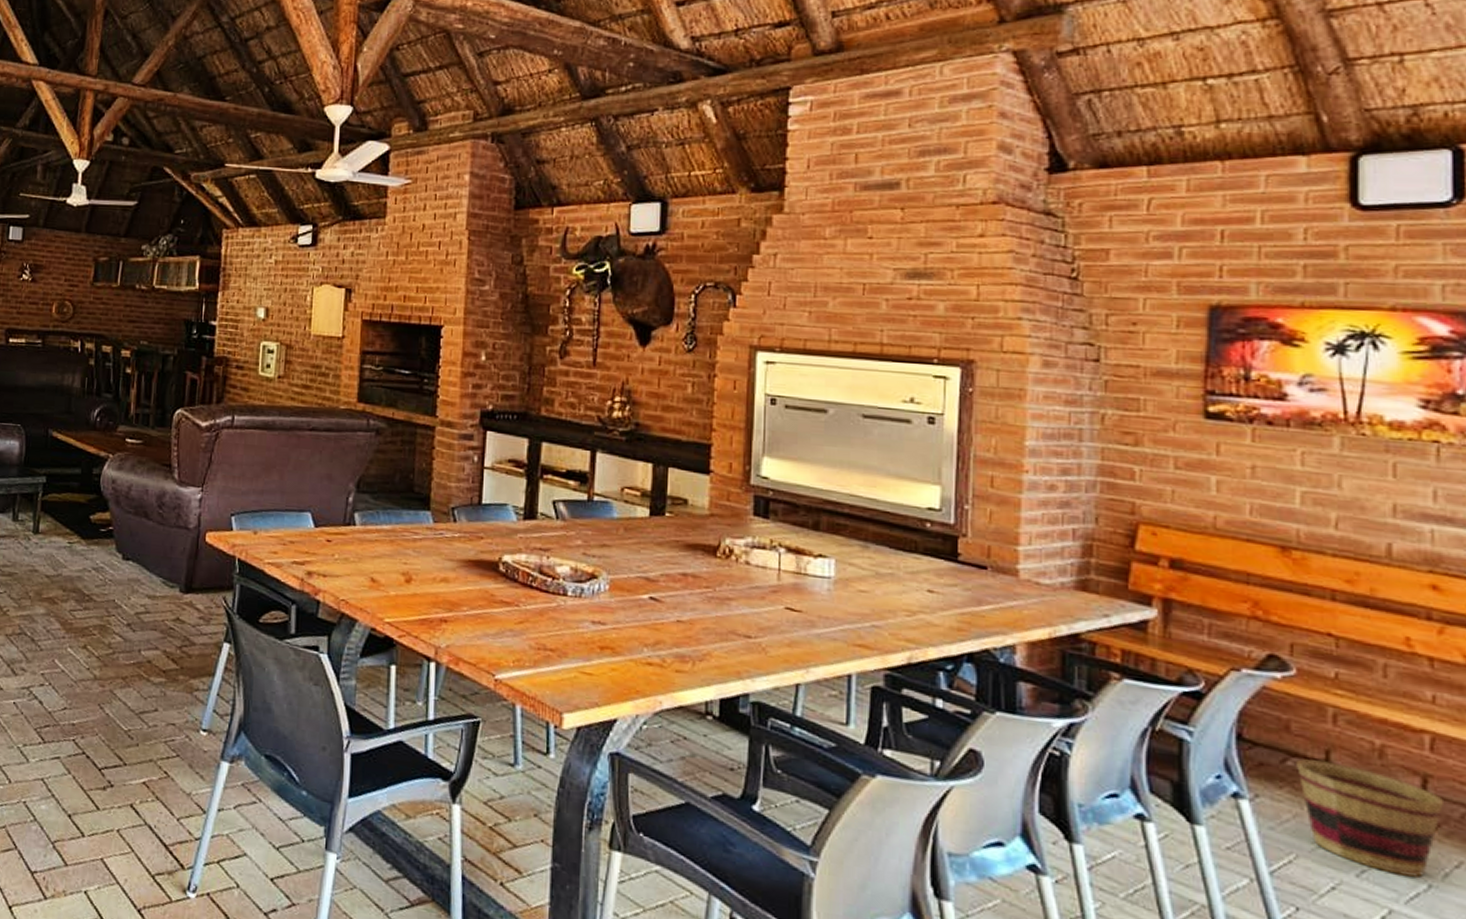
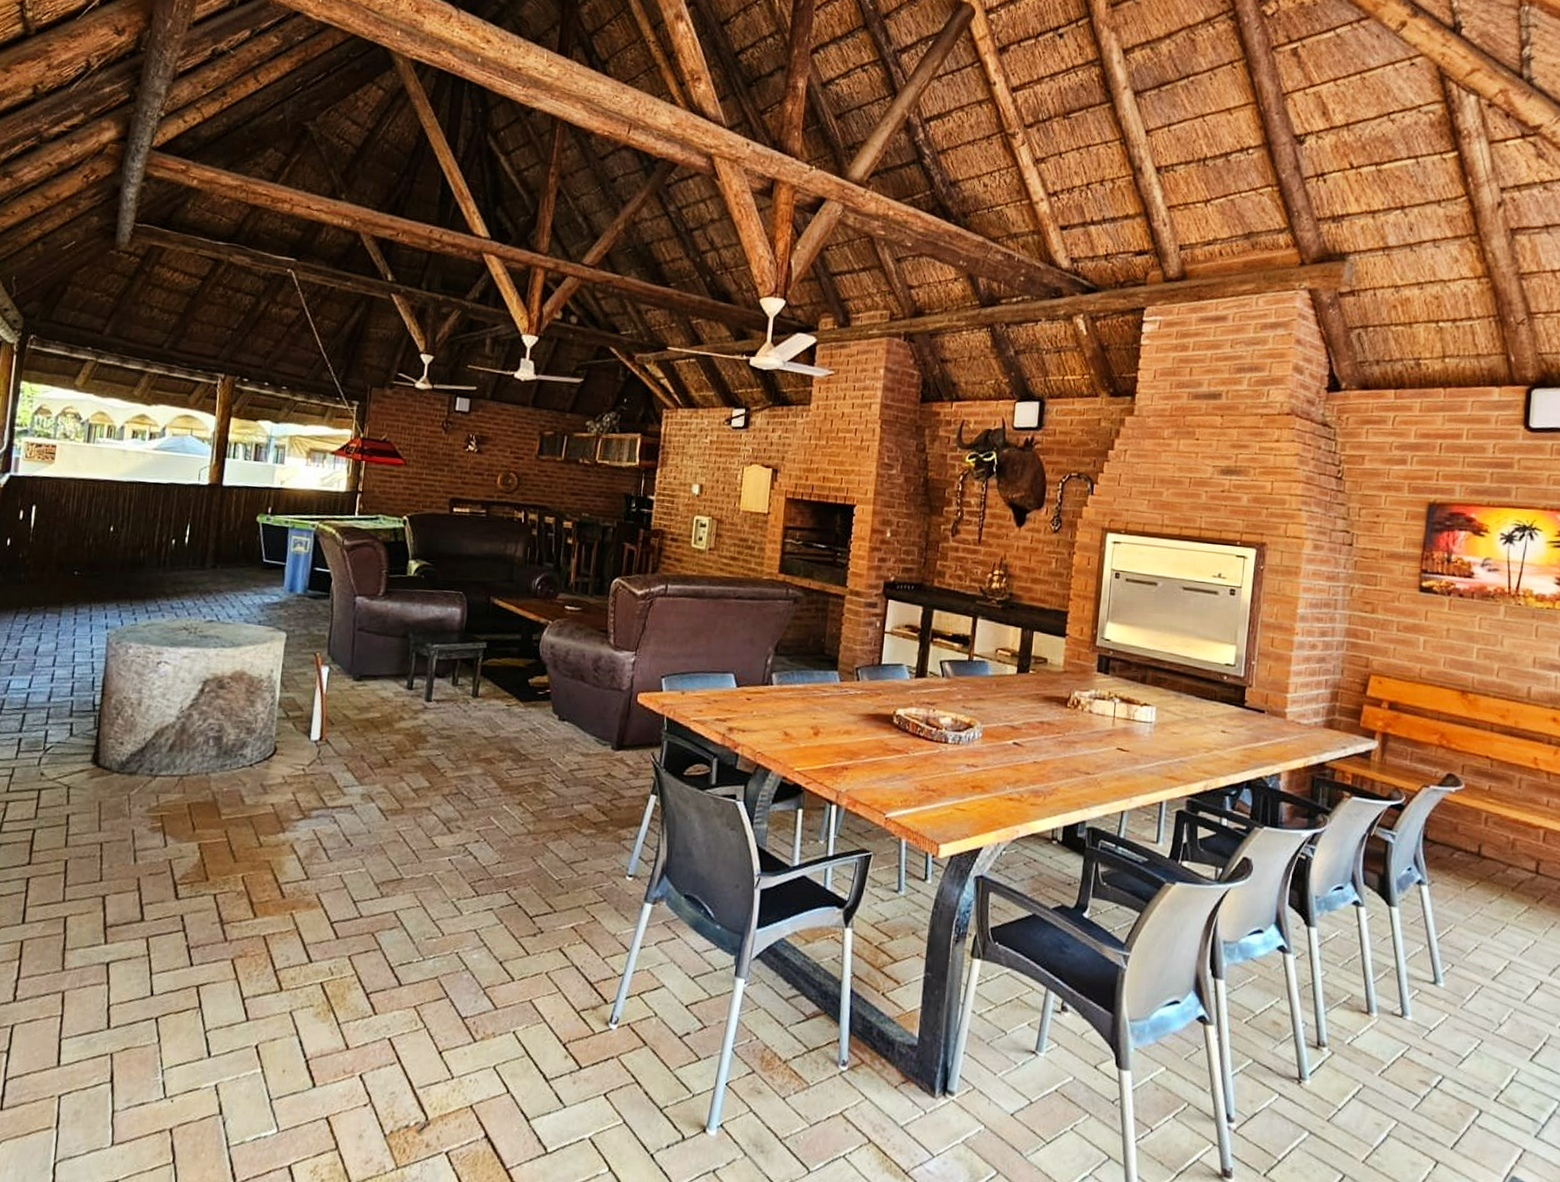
basket: present [1296,758,1443,878] -> none [1460,852,1548,936]

